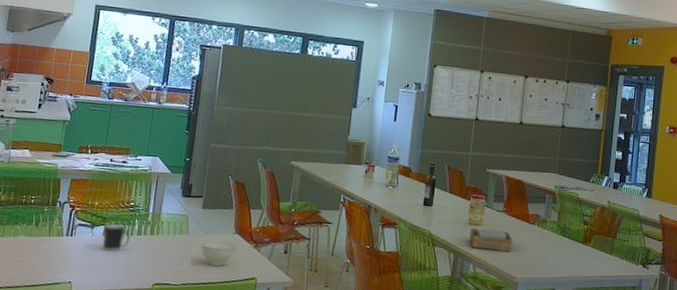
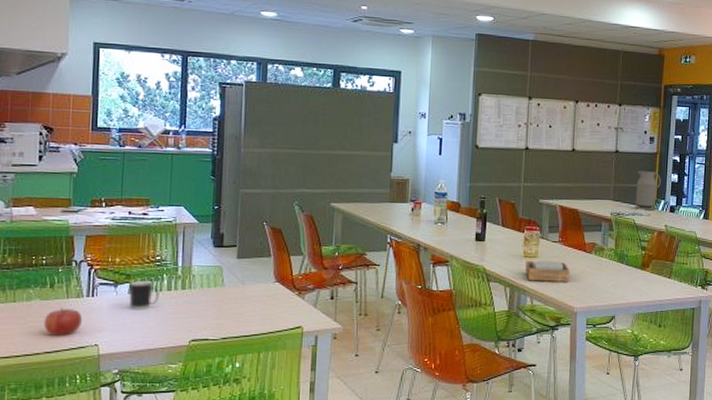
fruit: none [25,244,61,271] -> present [43,307,83,336]
bowl: present [200,240,238,267] -> none [238,290,279,318]
water jug: none [579,145,605,186] -> present [635,170,661,210]

